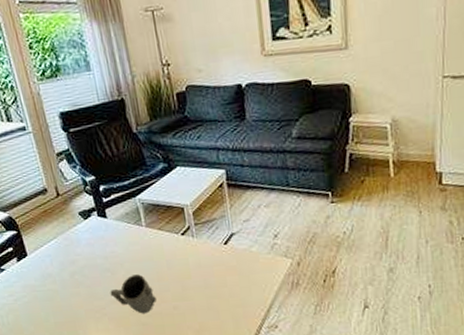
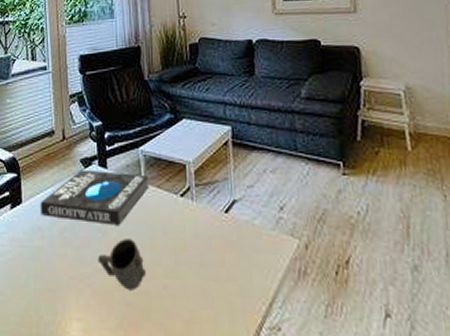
book: none [45,220,151,266] -> present [40,169,149,225]

